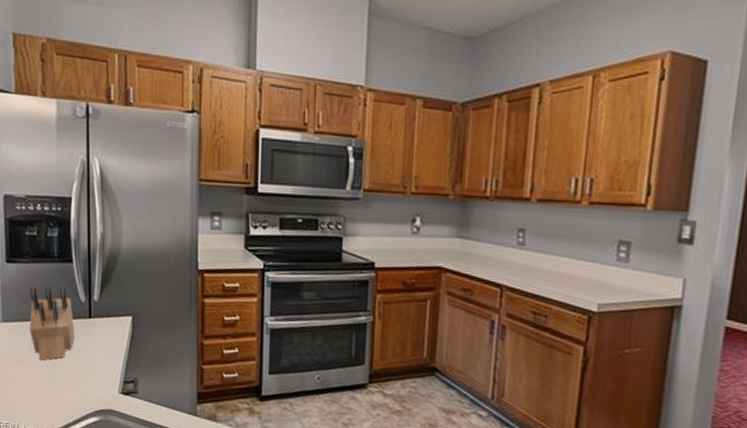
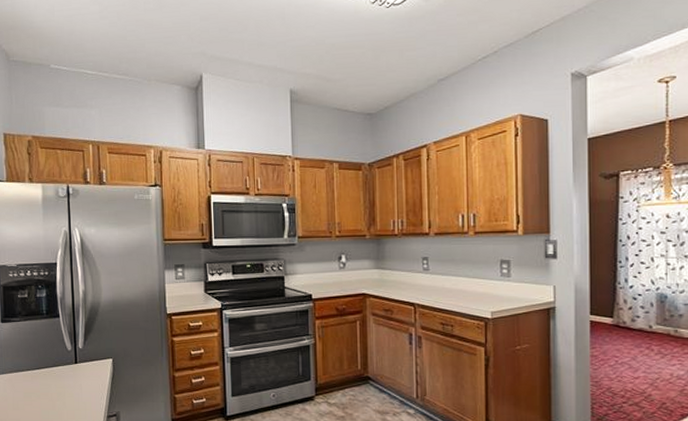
knife block: present [29,287,75,361] -> none [22,339,64,405]

